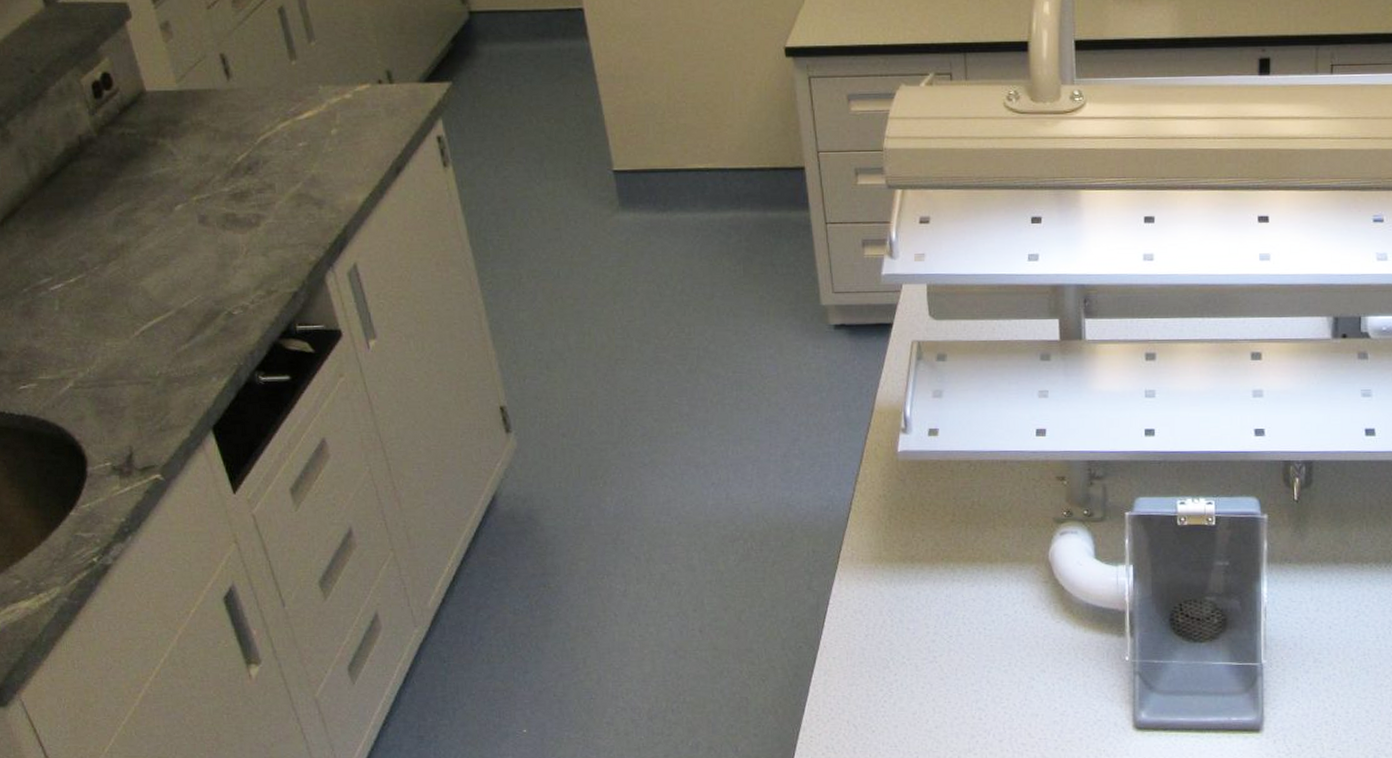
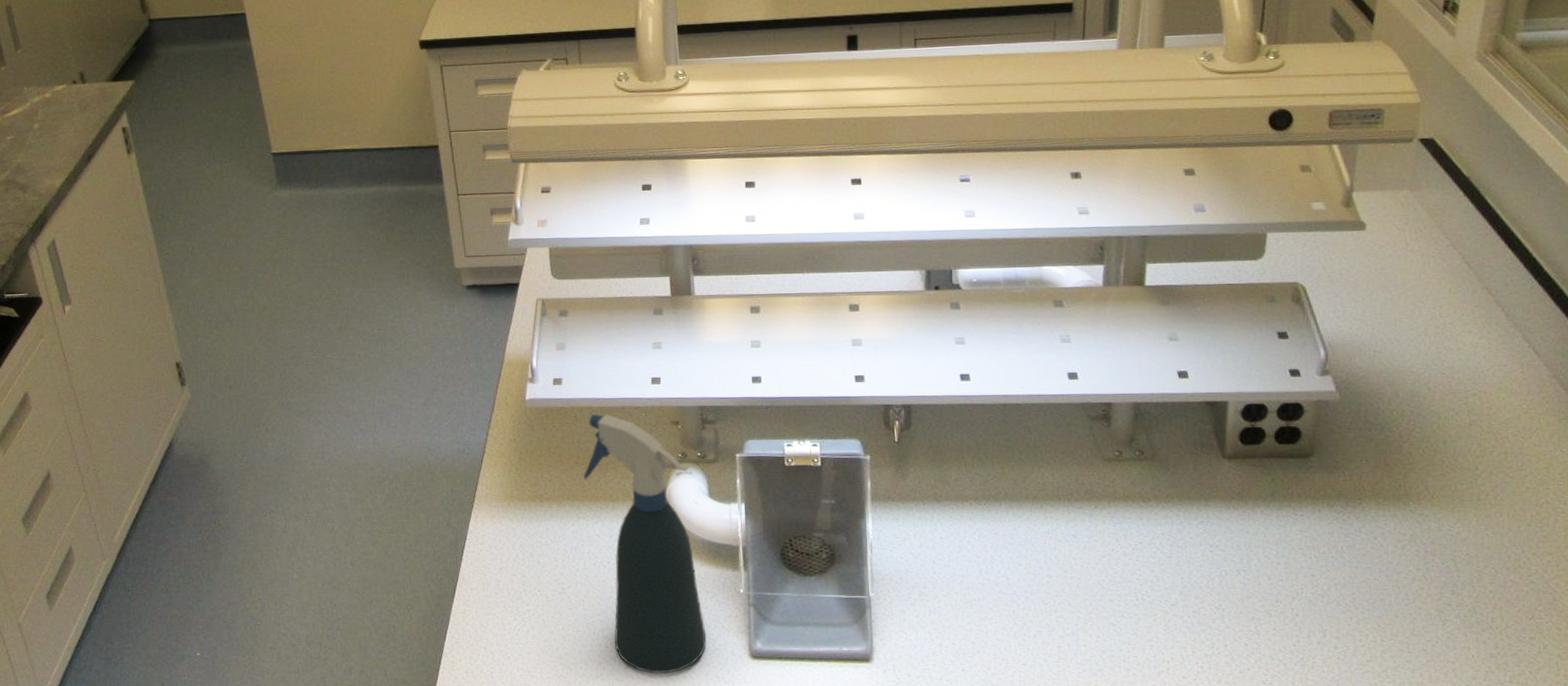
spray bottle: none [958,467,1088,747] -> present [582,413,707,674]

